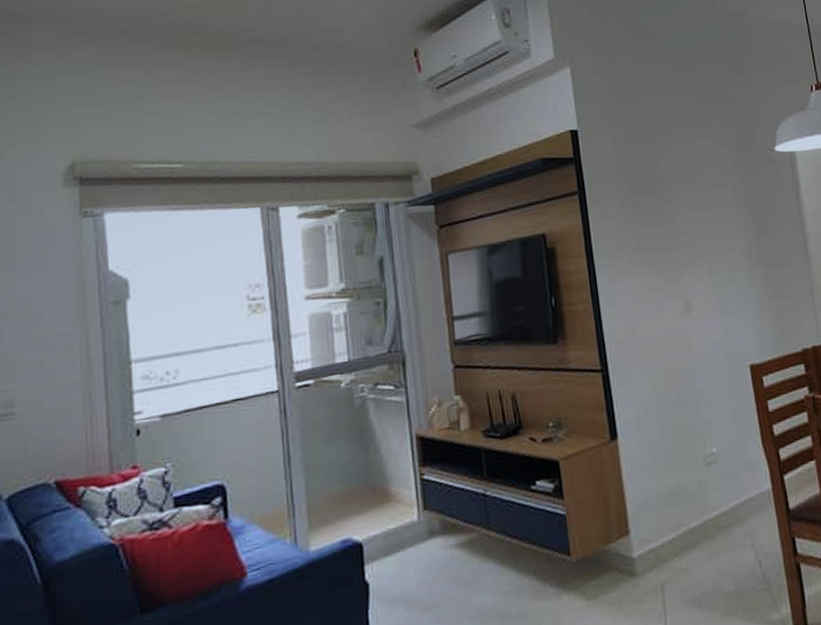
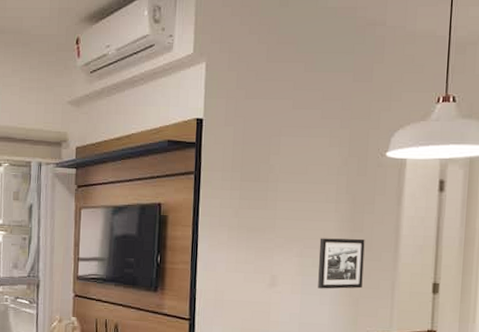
picture frame: none [727,243,781,307] -> present [318,238,365,289]

